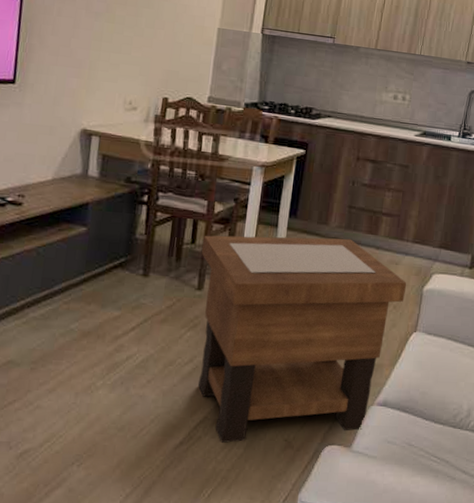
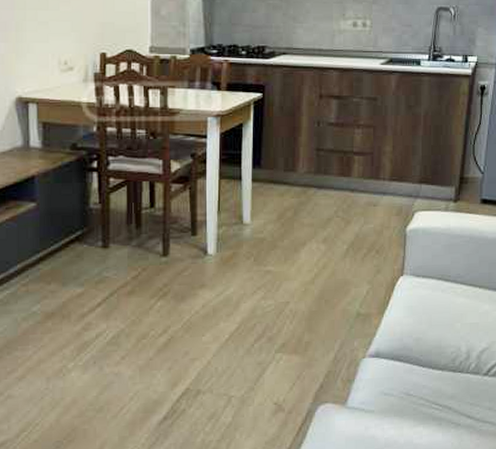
side table: present [198,235,407,443] -> none [163,184,388,413]

